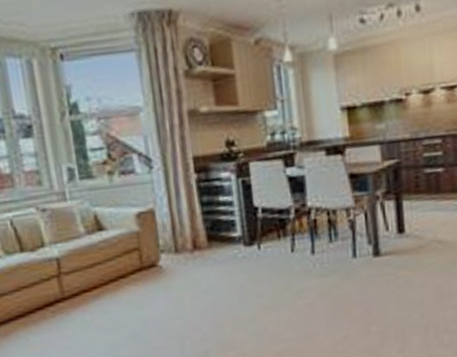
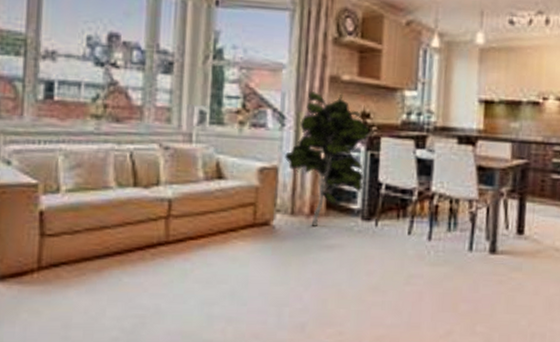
indoor plant: none [158,126,240,260] -> present [285,91,370,226]

